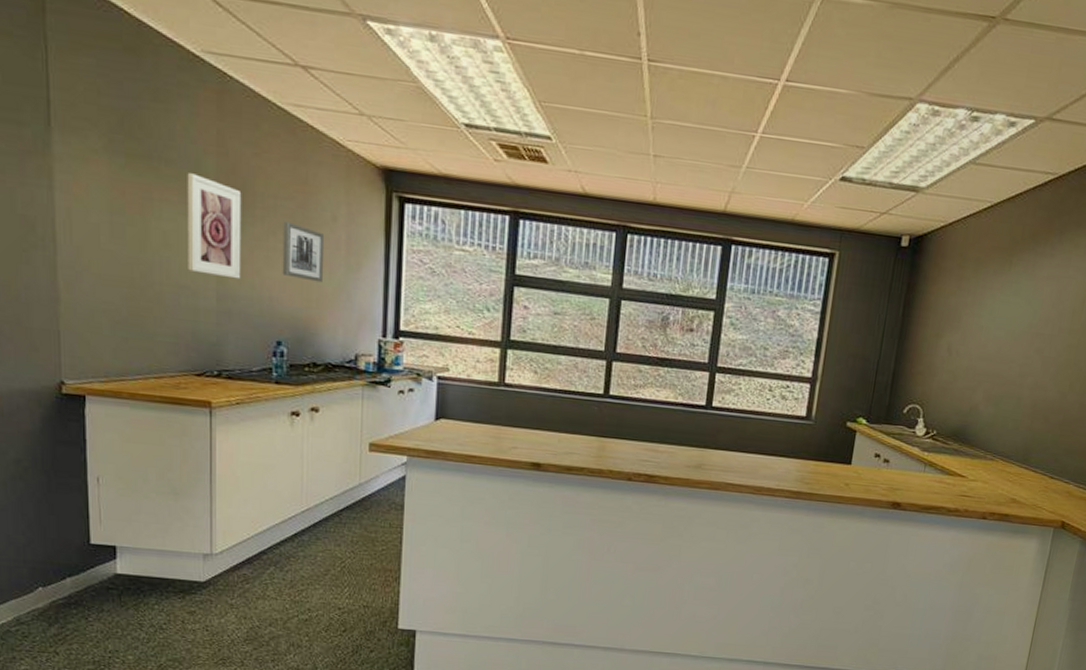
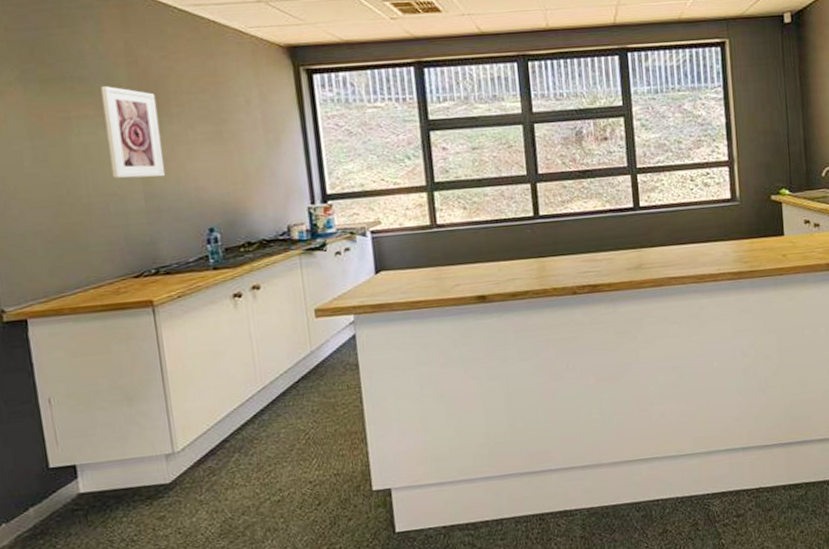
wall art: present [282,221,323,283] -> none [199,113,245,165]

